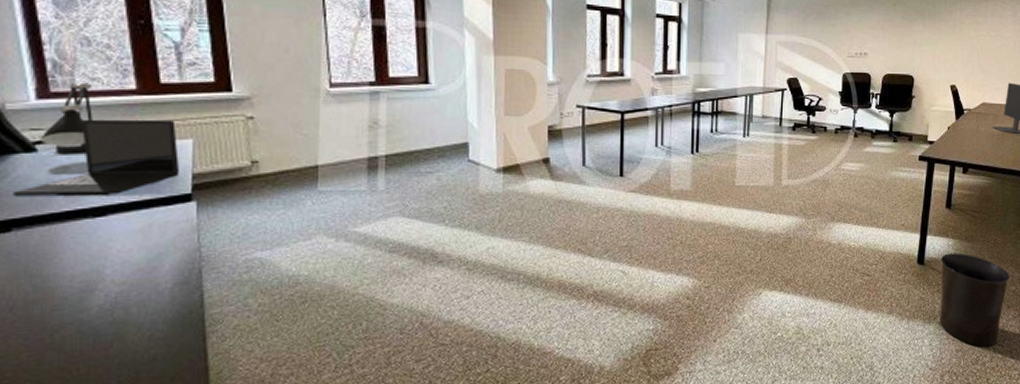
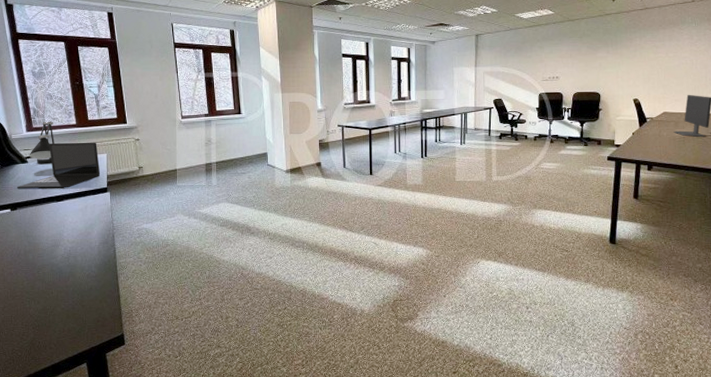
waste bin: present [940,253,1010,348] -> none [630,235,696,314]

